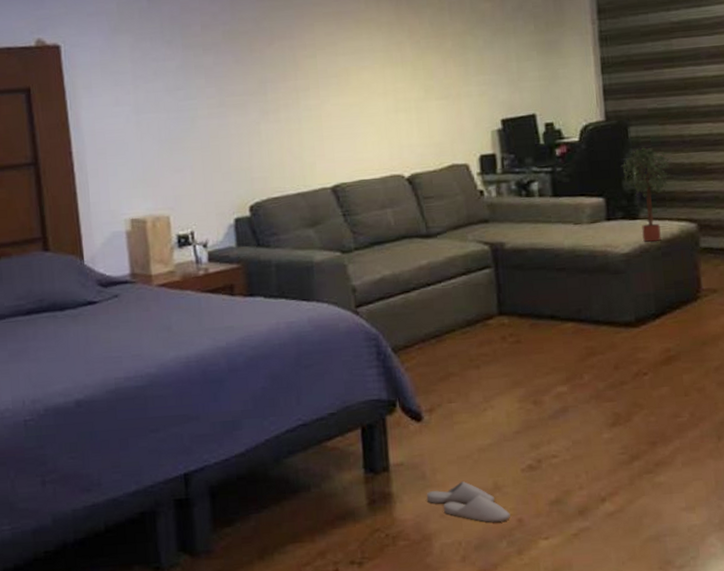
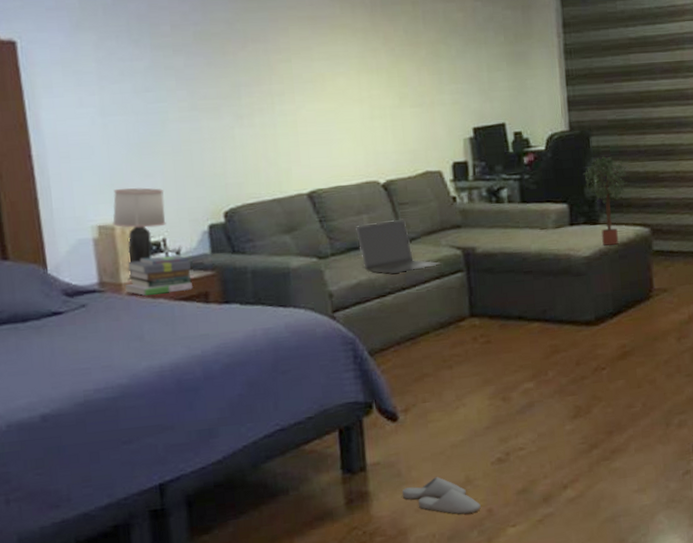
table lamp: none [144,182,194,273] -> present [113,187,166,281]
books: none [155,247,220,287] -> present [125,255,194,296]
laptop: none [380,213,468,270] -> present [356,218,442,275]

